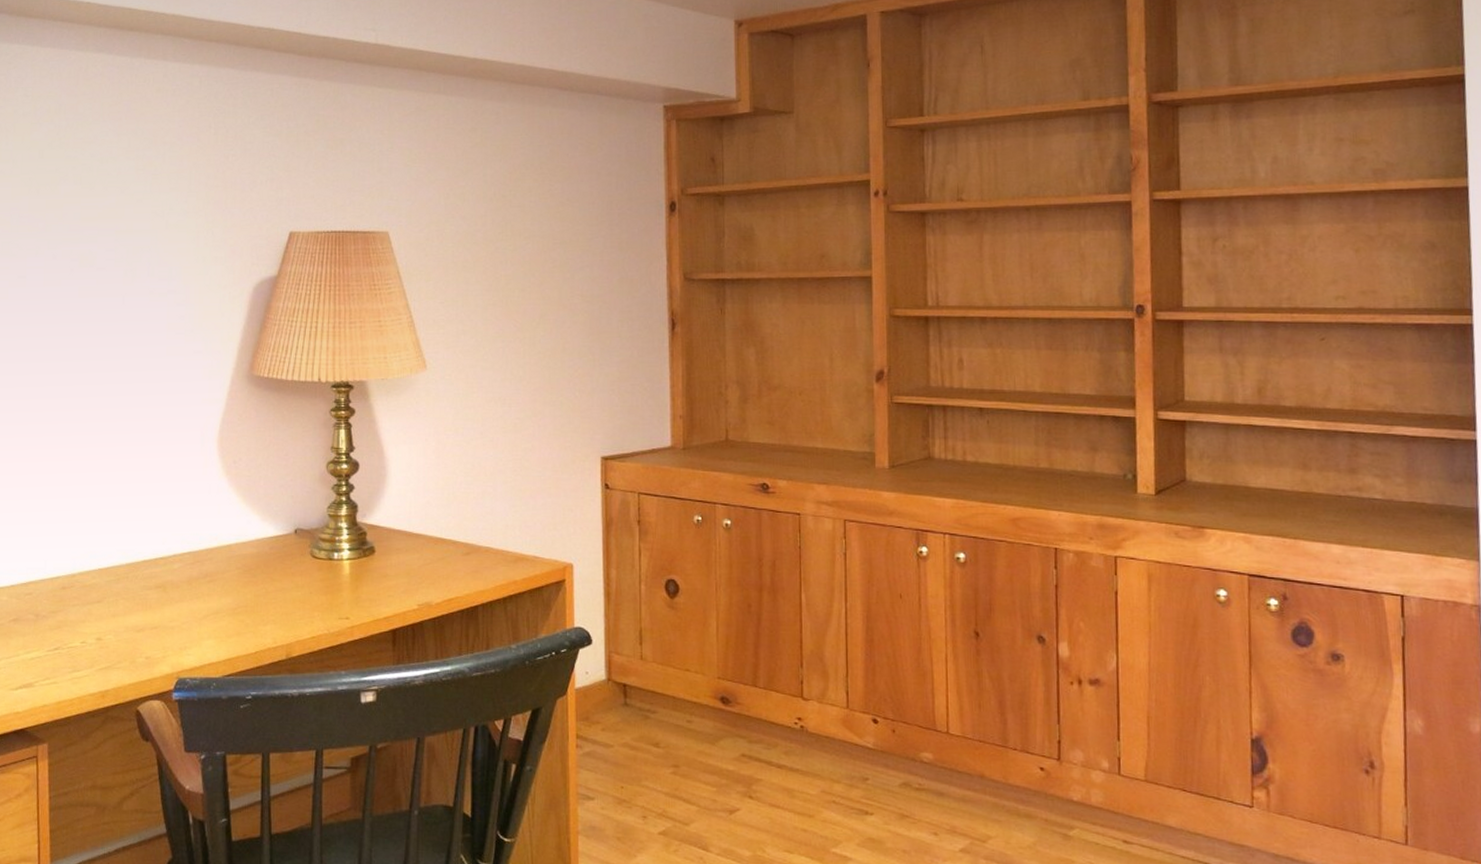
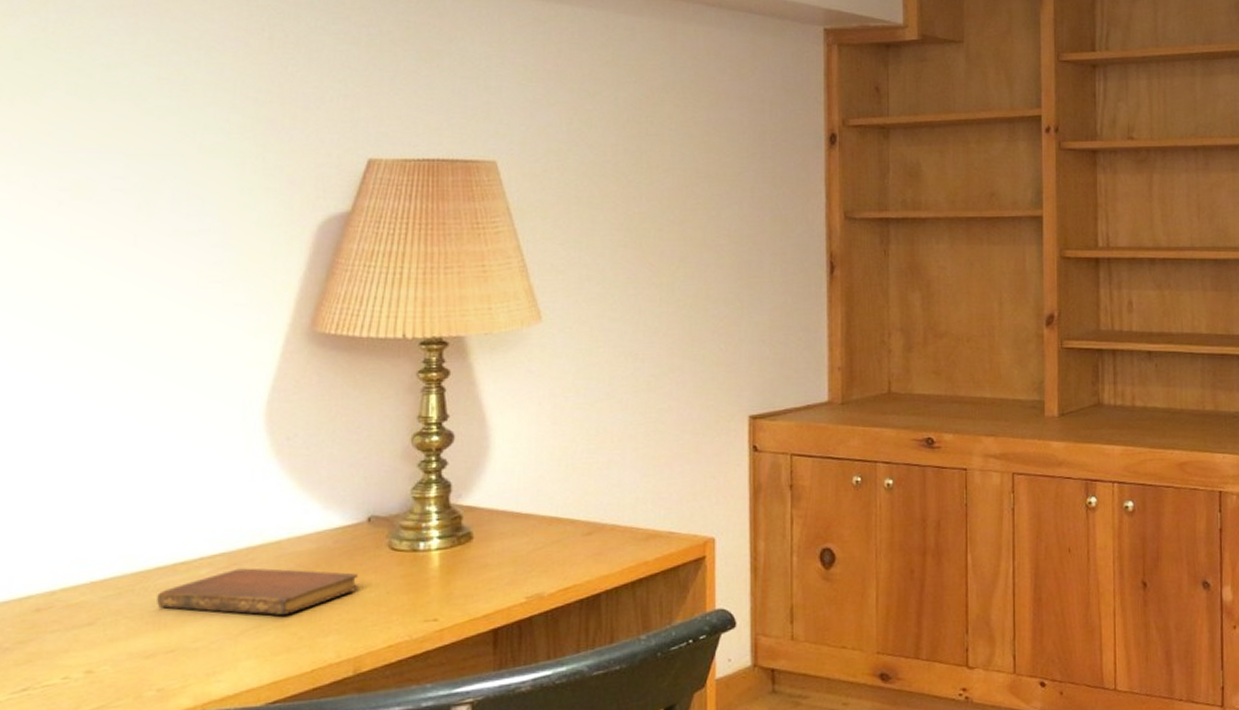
notebook: none [144,565,288,605] -> present [157,568,358,615]

